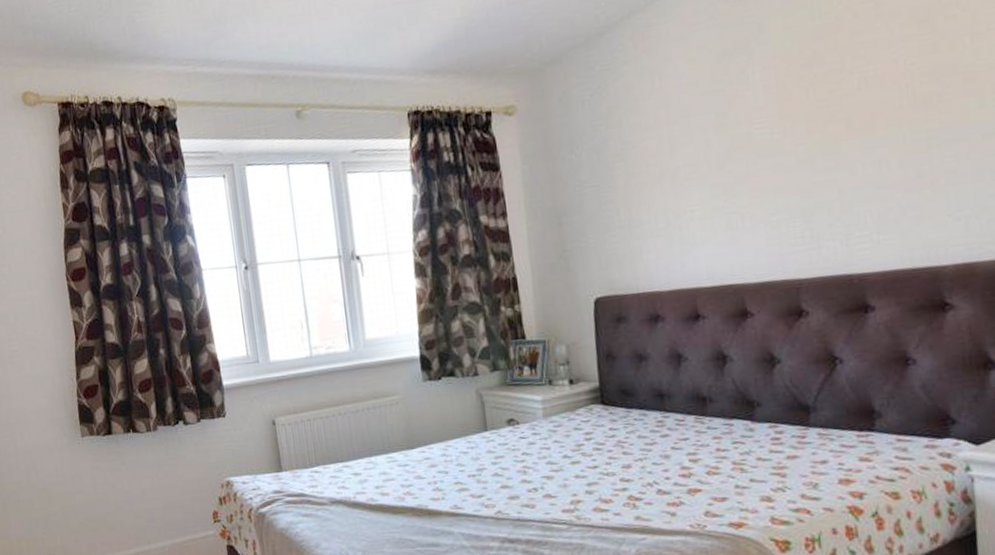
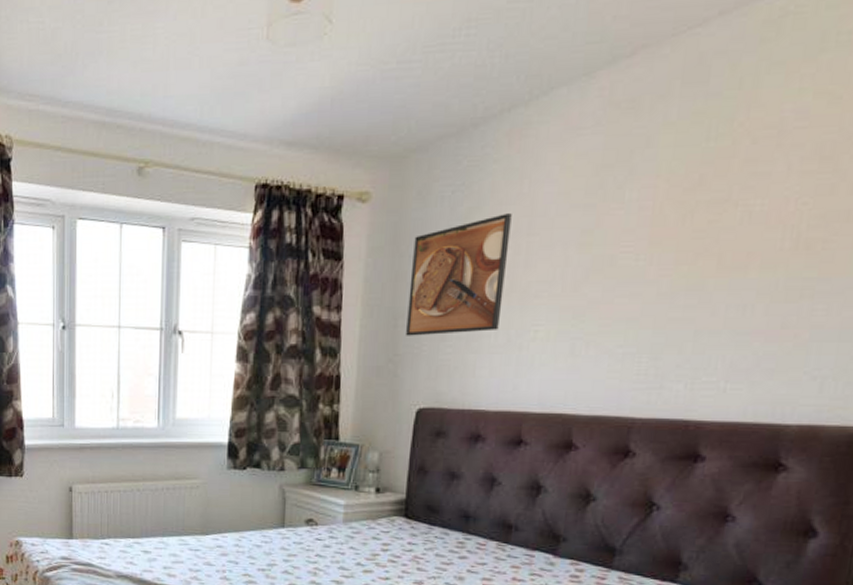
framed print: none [563,107,657,232] -> present [406,213,512,336]

